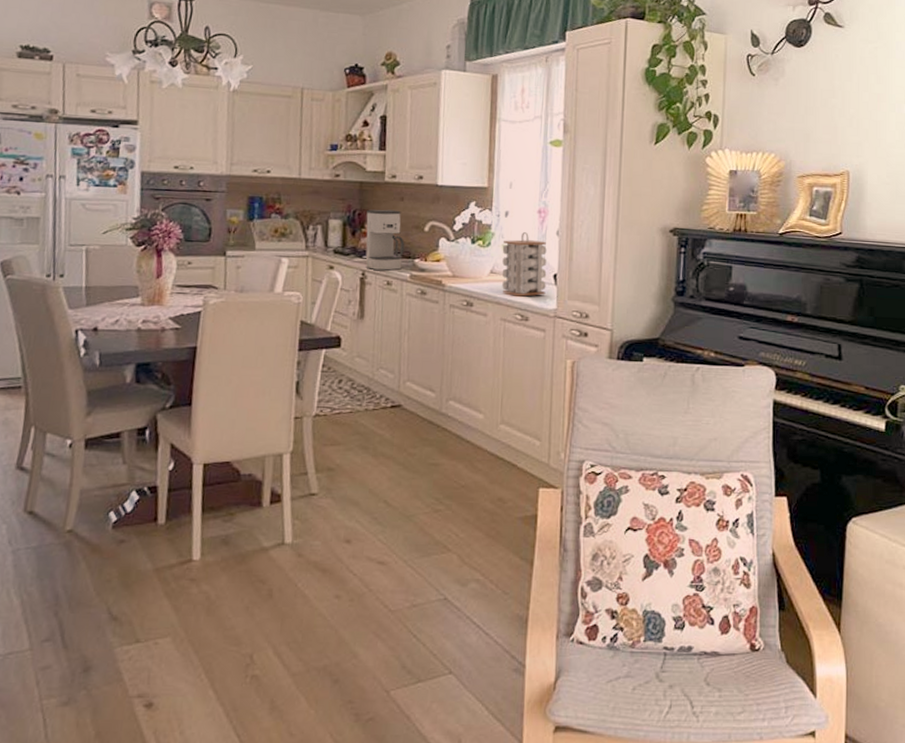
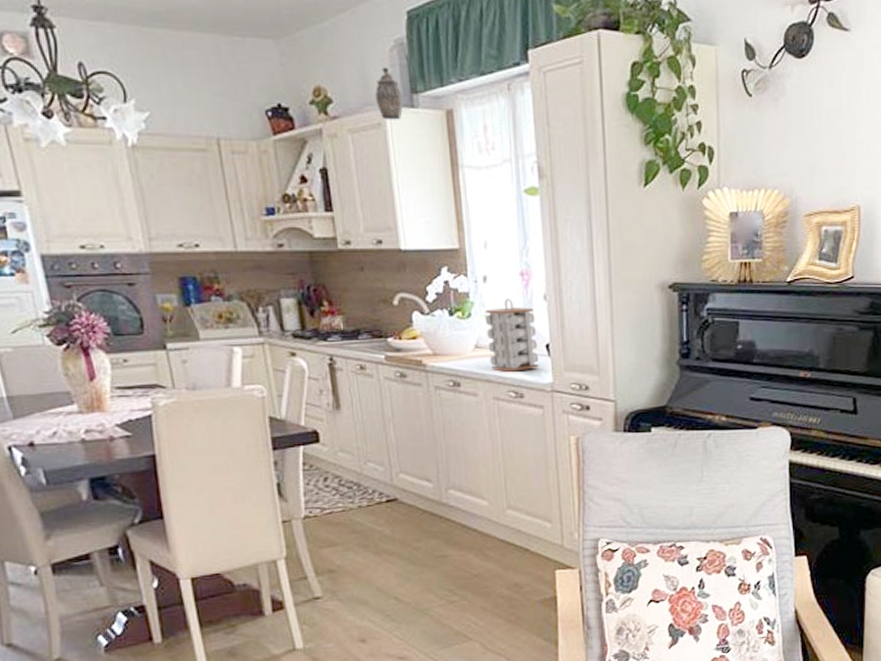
coffee maker: present [365,209,405,271] -> none [323,282,374,355]
decorative jar: none [434,40,458,81] -> present [374,67,404,120]

